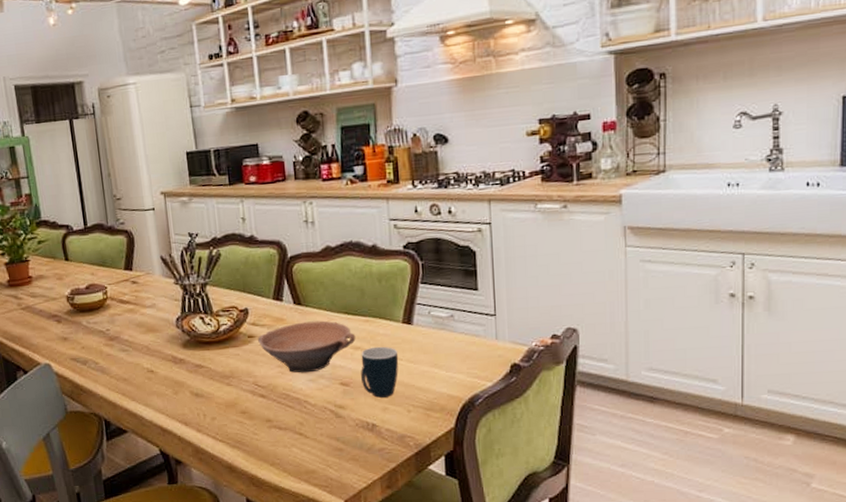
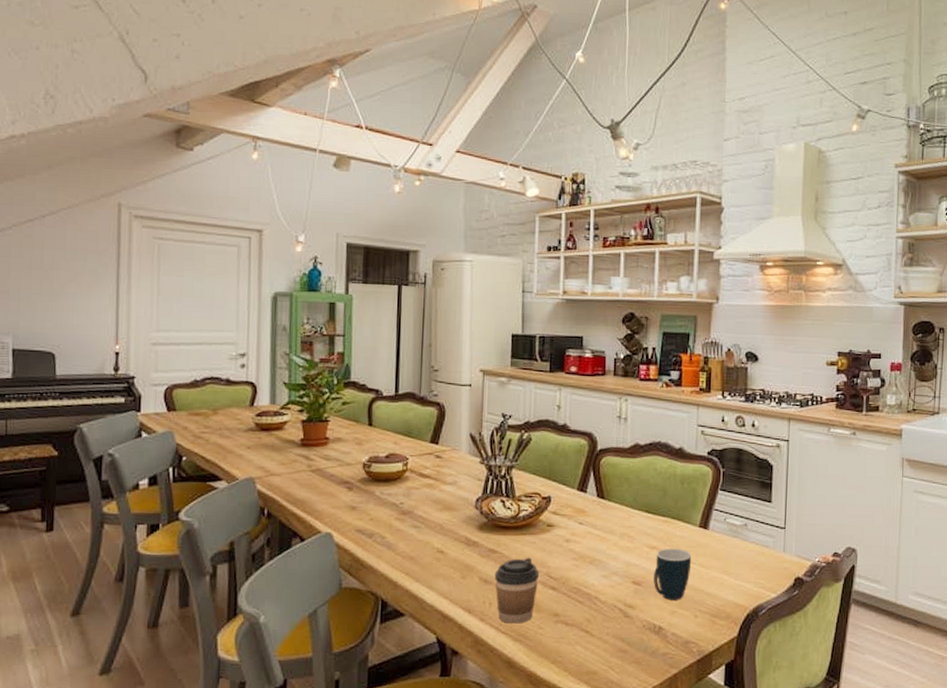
coffee cup: none [204,369,248,432] -> present [494,557,540,624]
bowl: present [258,320,356,373] -> none [557,516,653,568]

